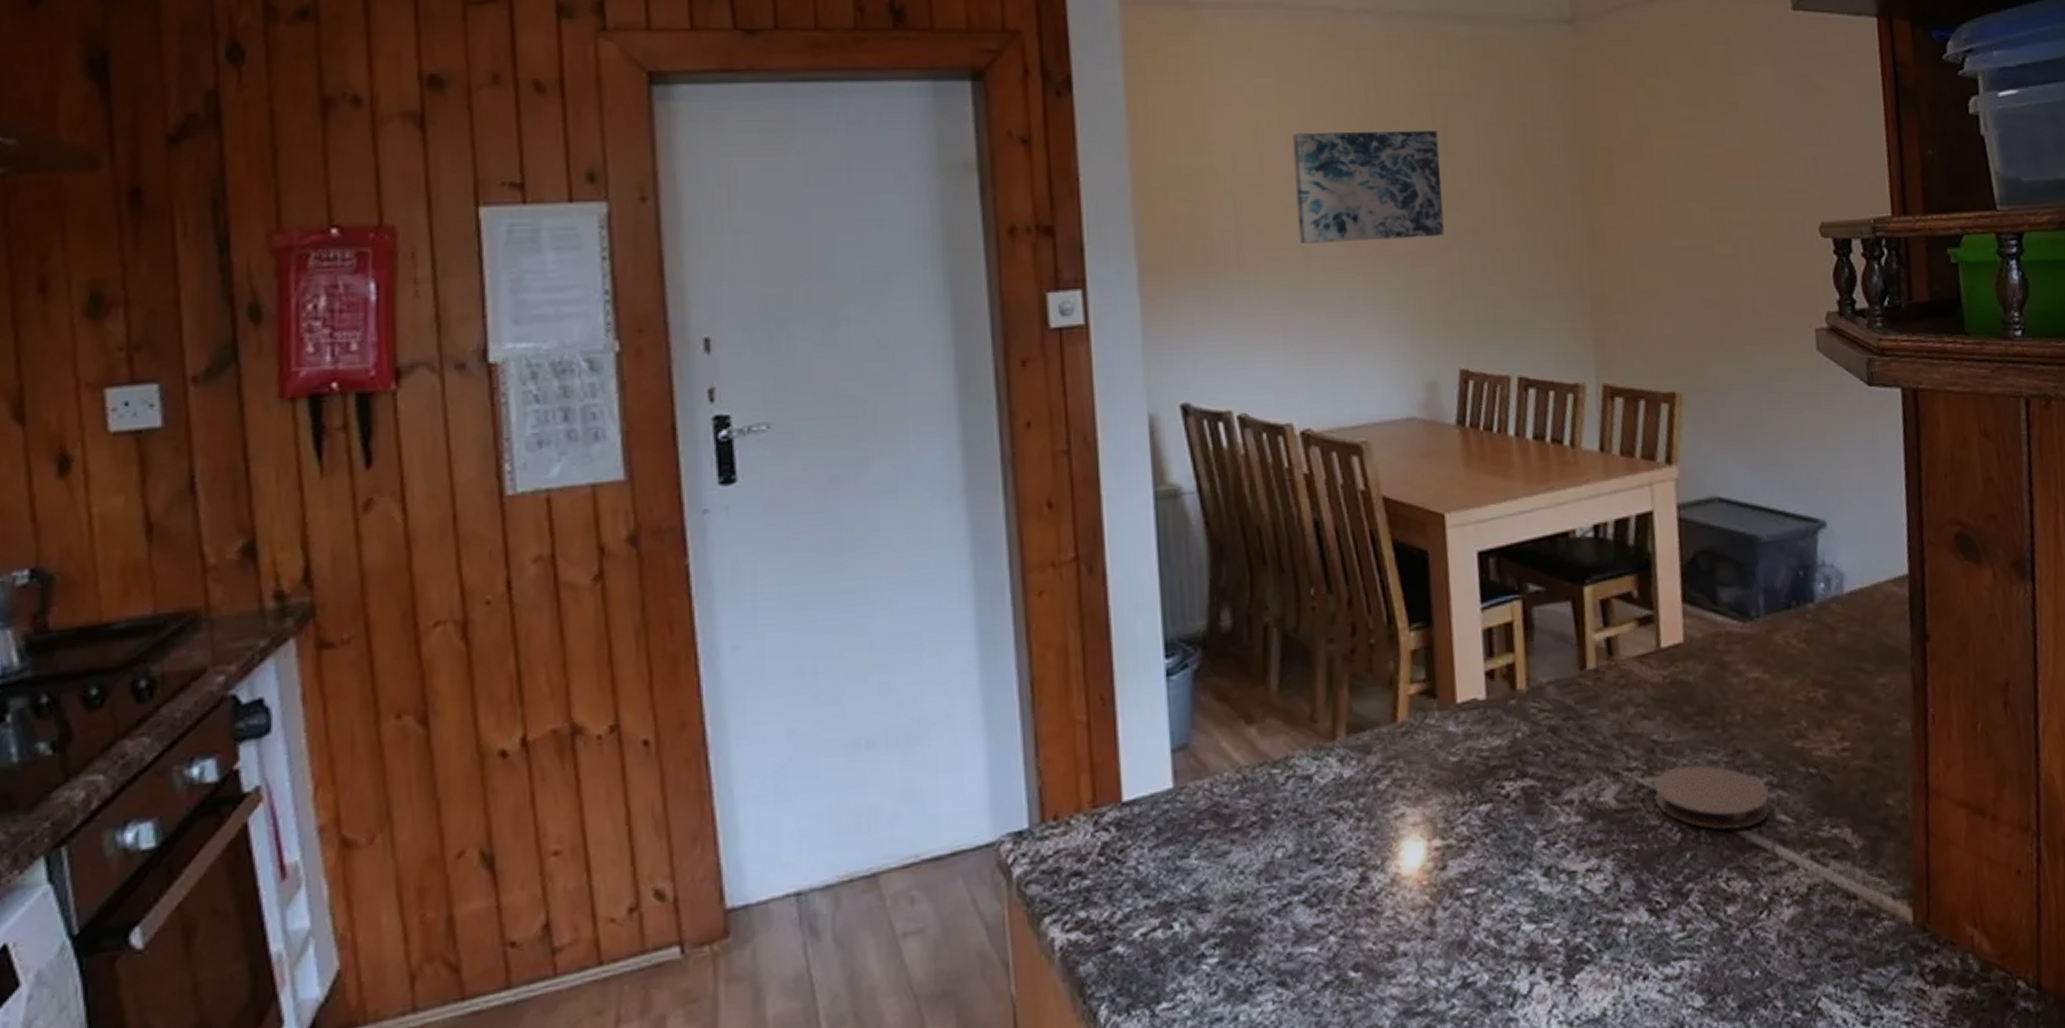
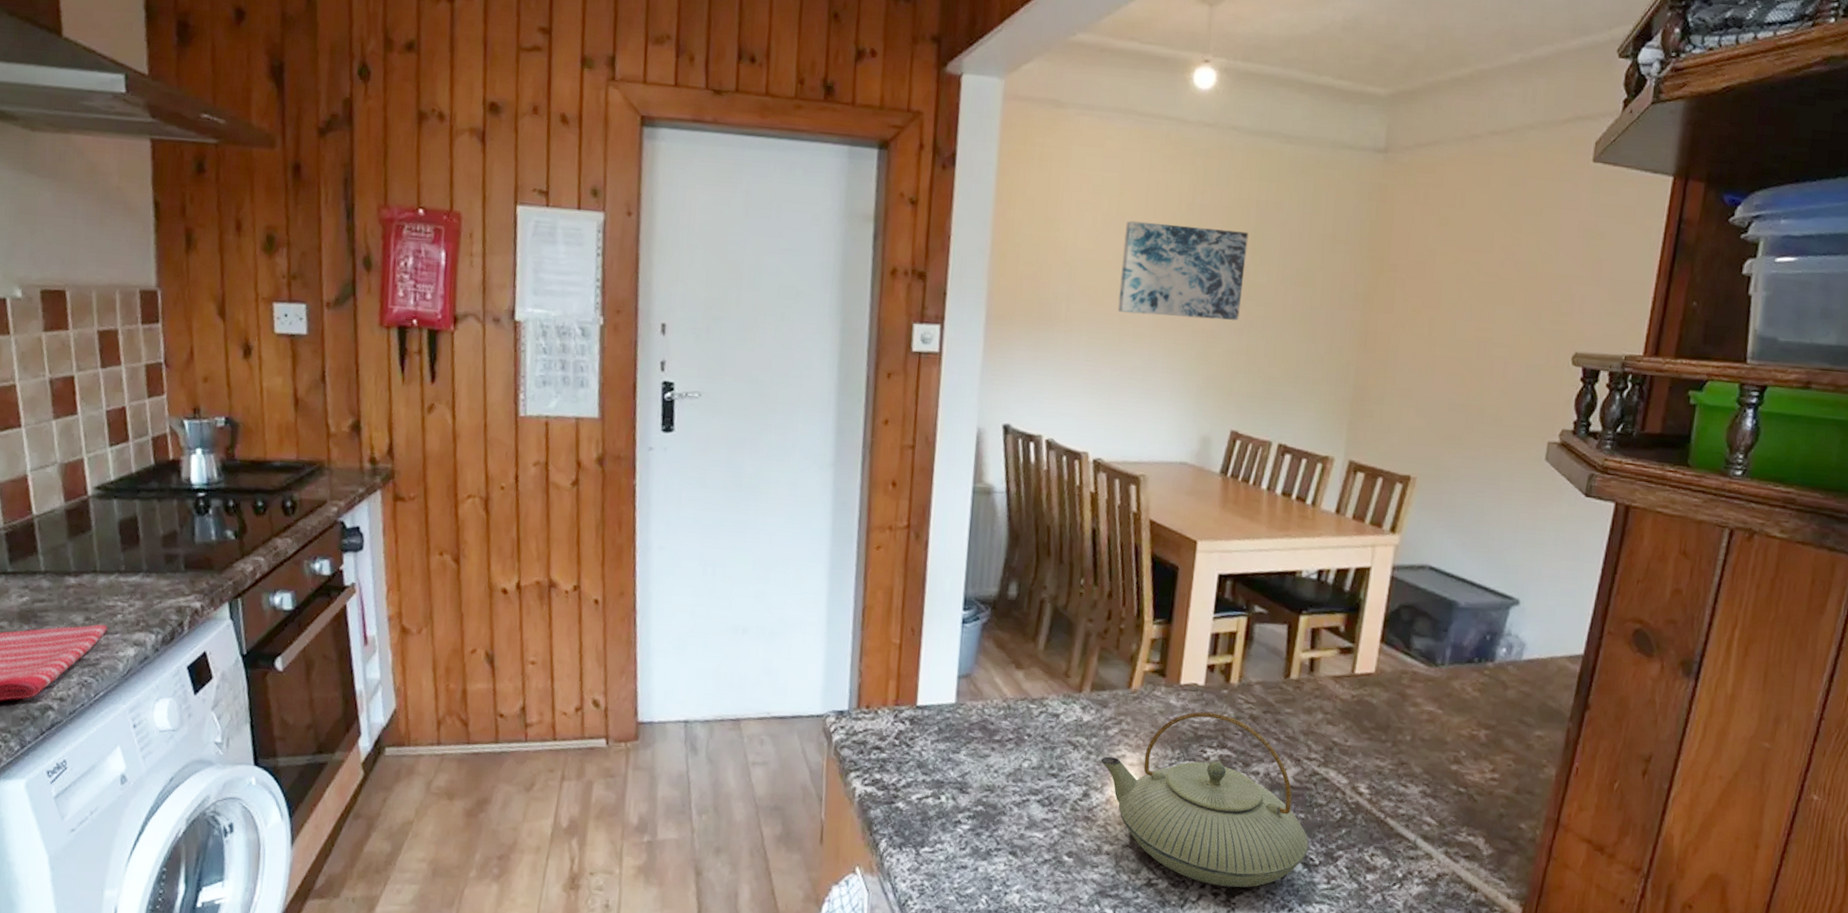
teapot: none [1375,732,1651,967] -> present [1101,711,1309,888]
coaster: present [1653,764,1770,830] -> none [1325,765,1421,821]

